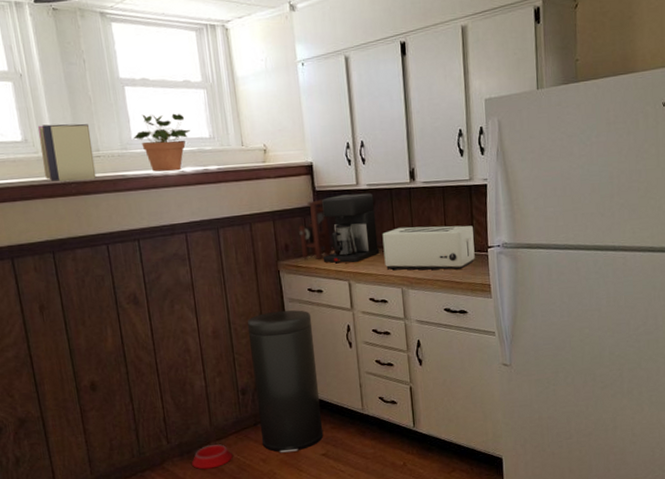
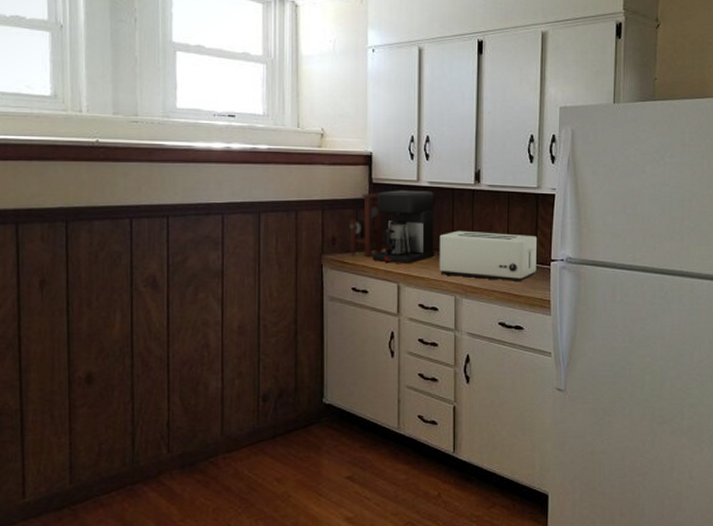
books: present [38,123,97,182] -> none [70,81,131,146]
potted plant: present [133,113,190,172] -> none [178,82,243,147]
pet bowl: present [191,444,233,470] -> none [192,457,243,486]
pedal bin: present [247,310,324,453] -> none [278,309,352,473]

